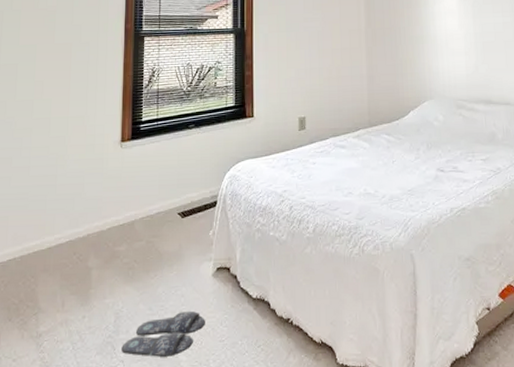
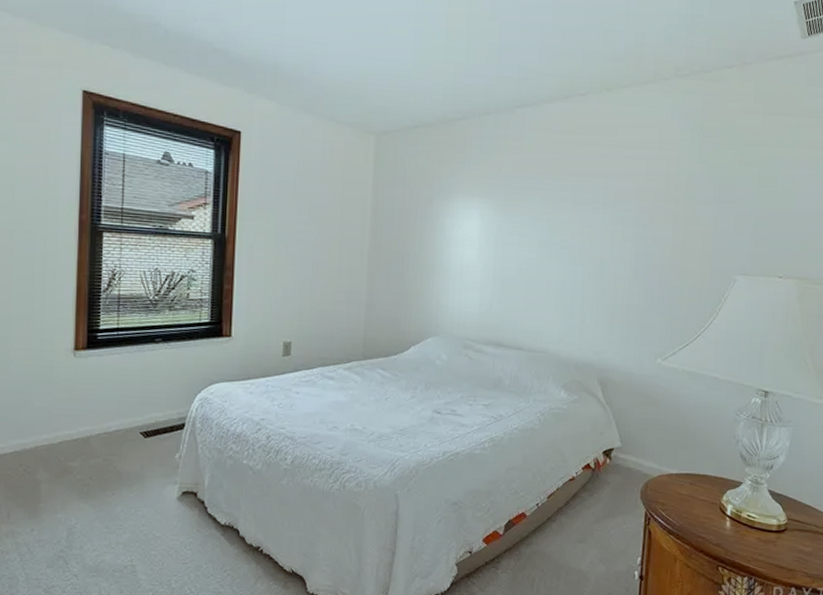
slippers: present [121,311,205,357] -> none [75,533,168,575]

